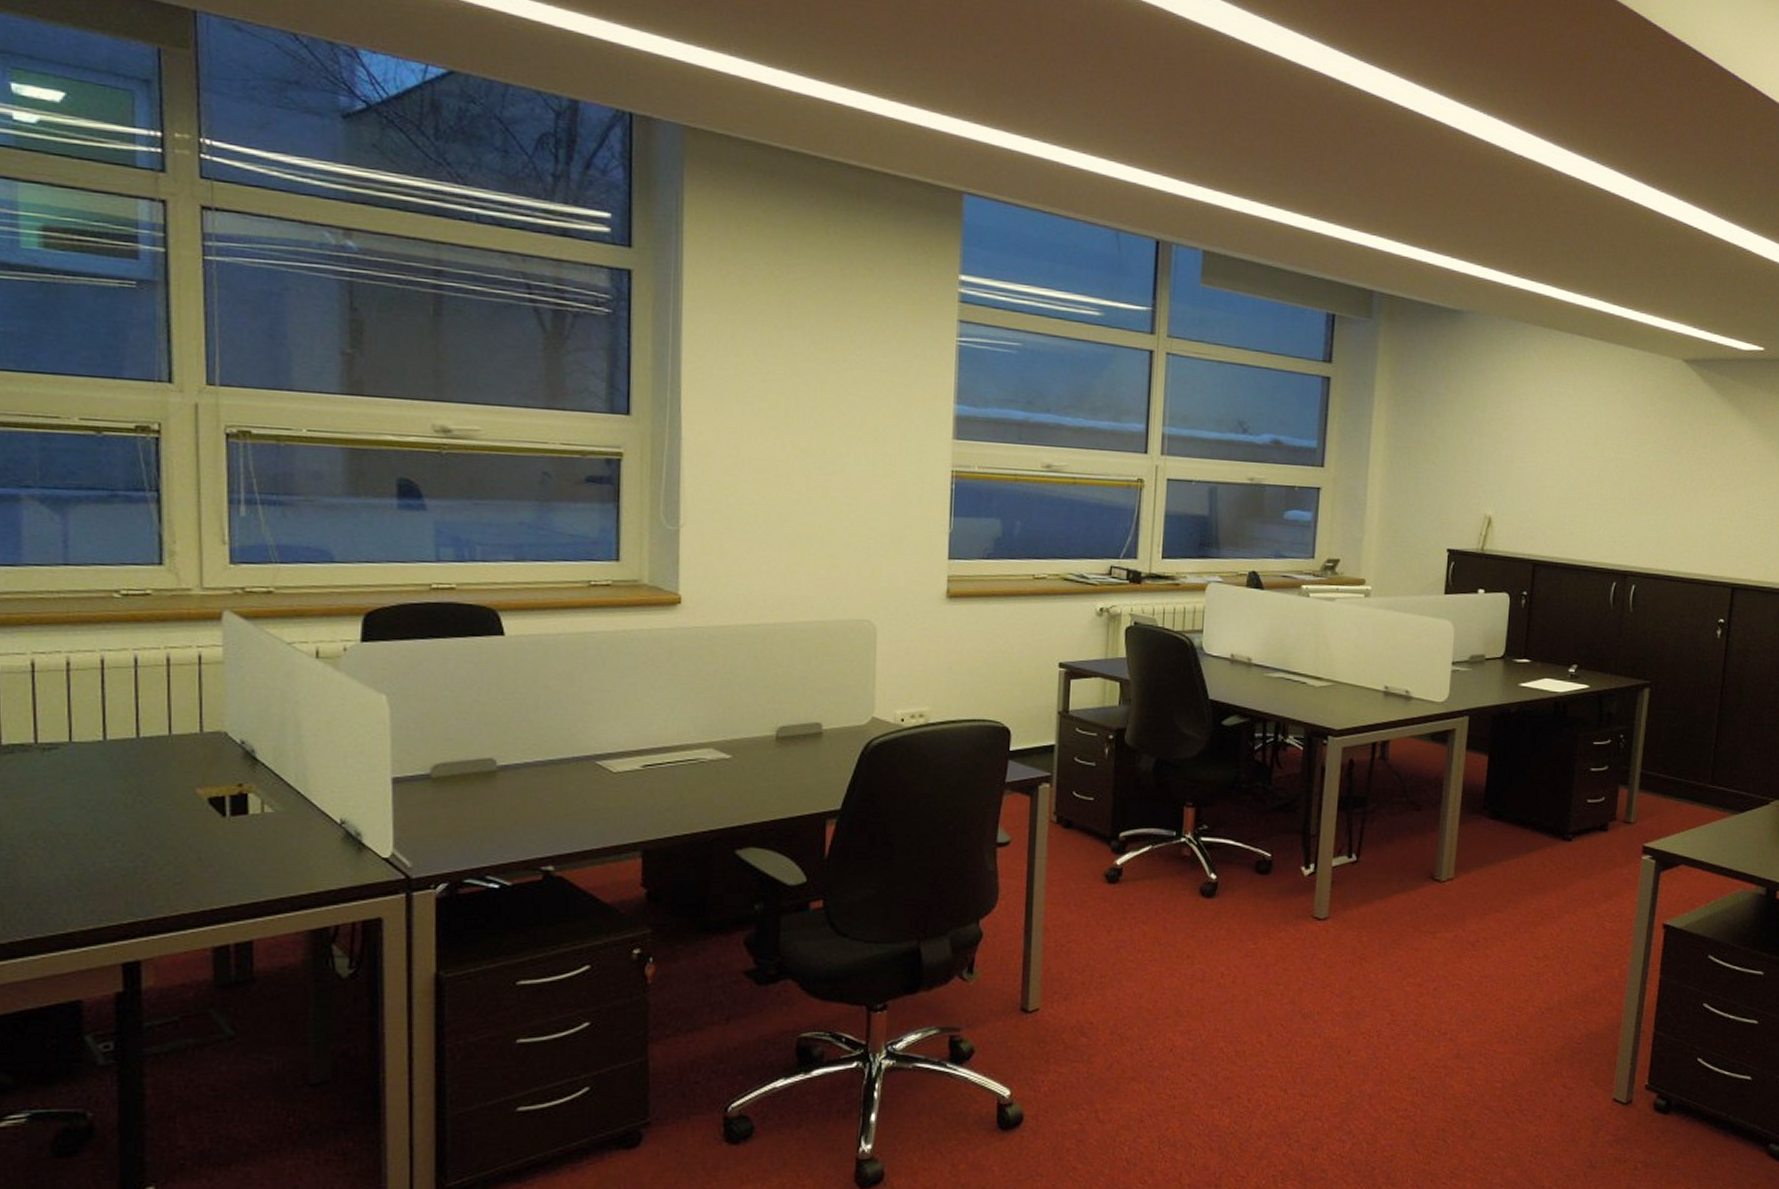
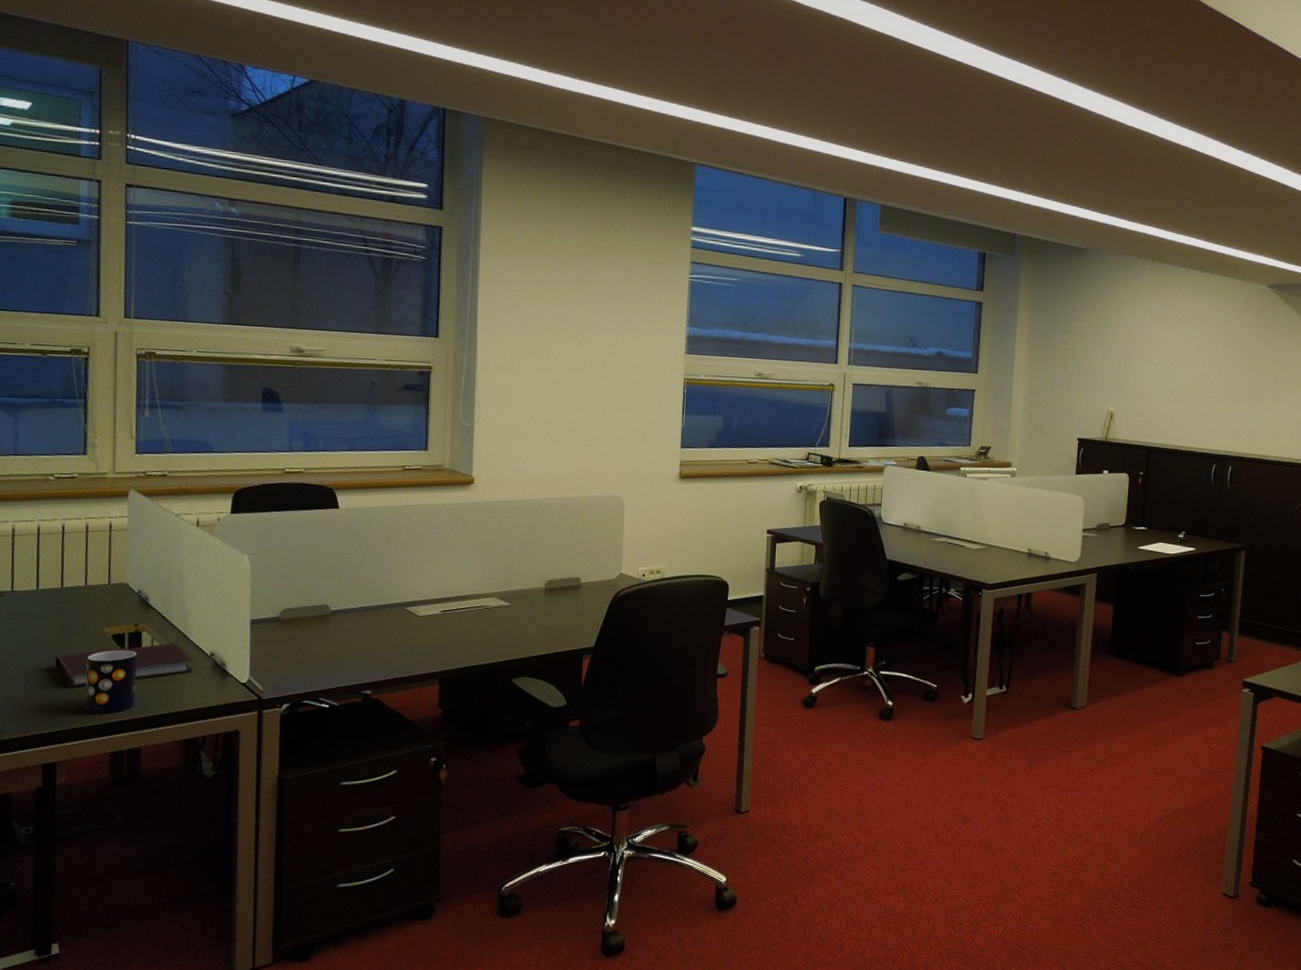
notebook: none [132,807,319,865] -> present [54,643,194,687]
mug: none [175,818,244,899] -> present [85,650,138,714]

